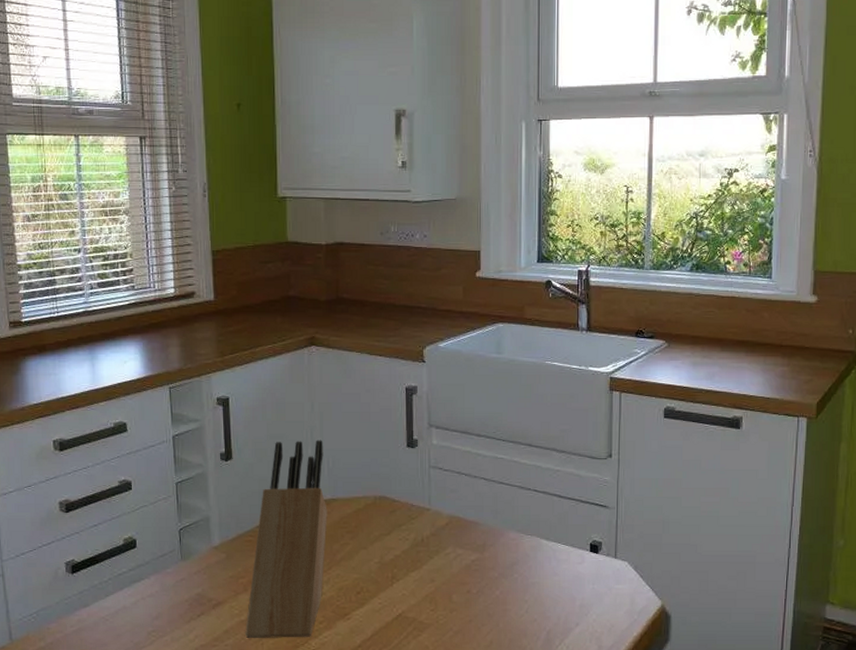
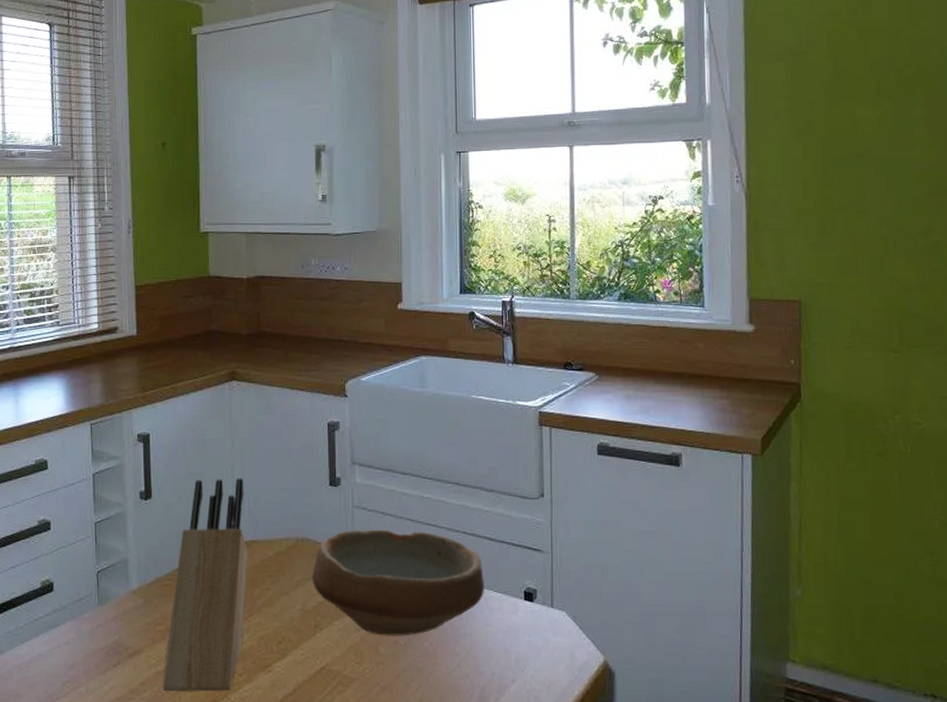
bowl: none [390,488,554,586] -> present [312,529,485,636]

